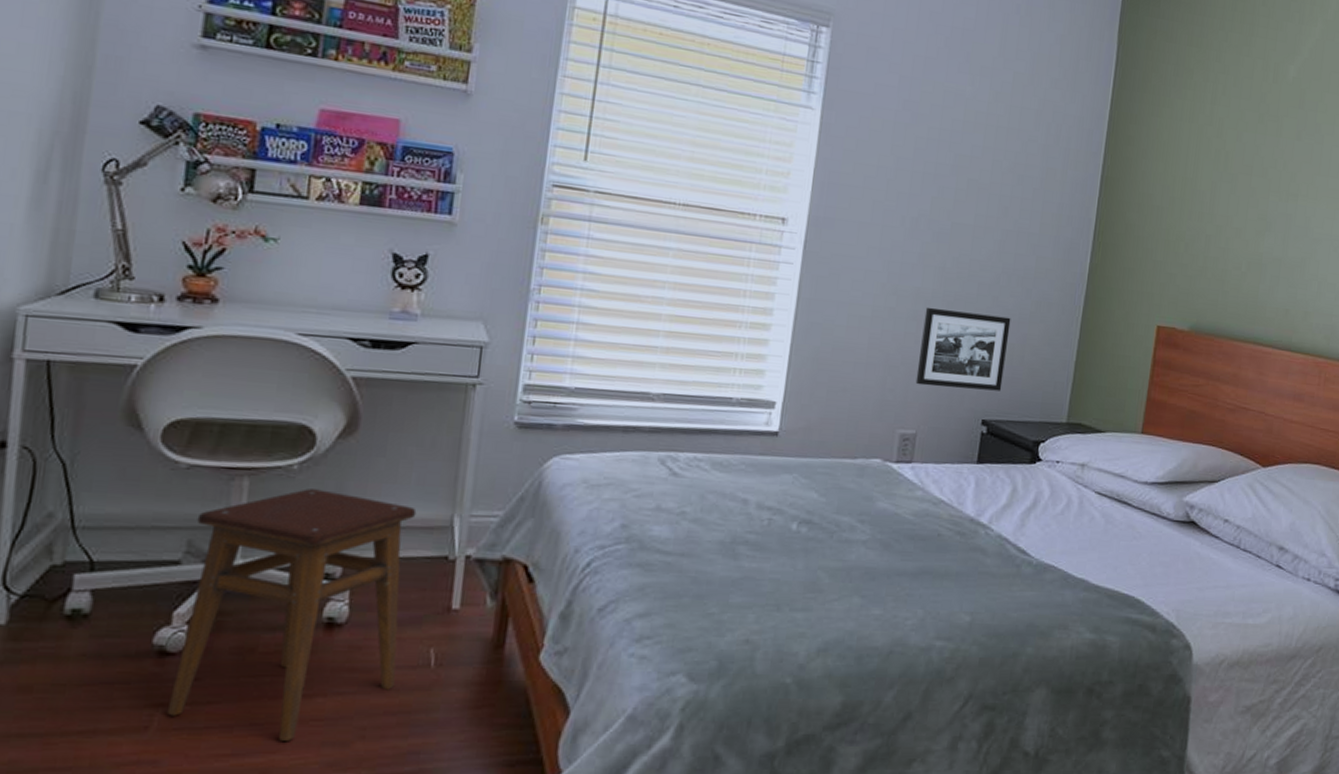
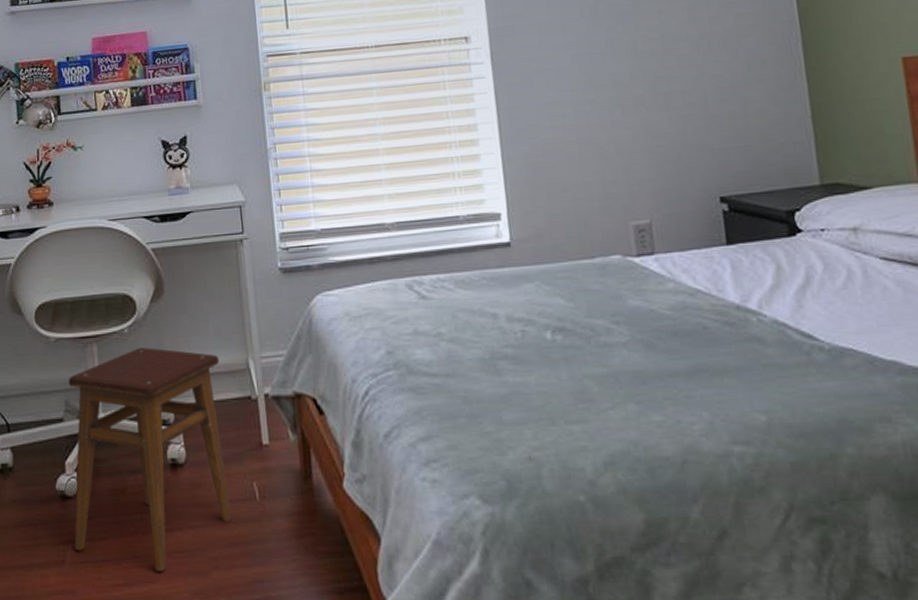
picture frame: present [915,307,1011,391] -> none [627,84,733,172]

